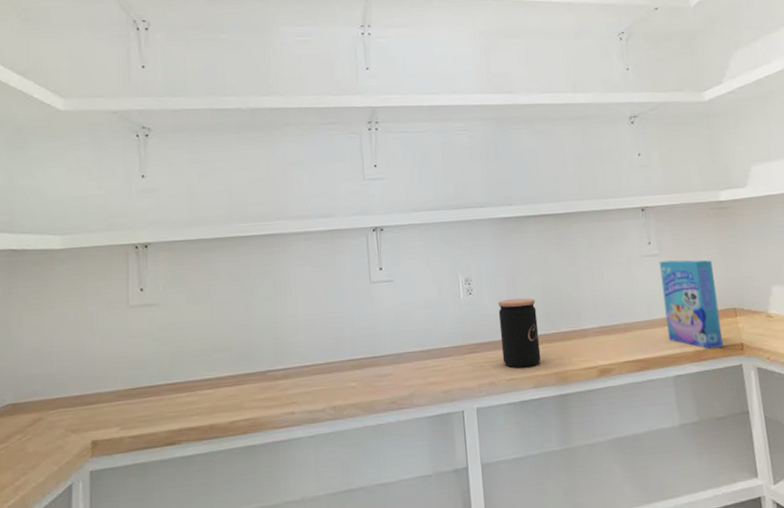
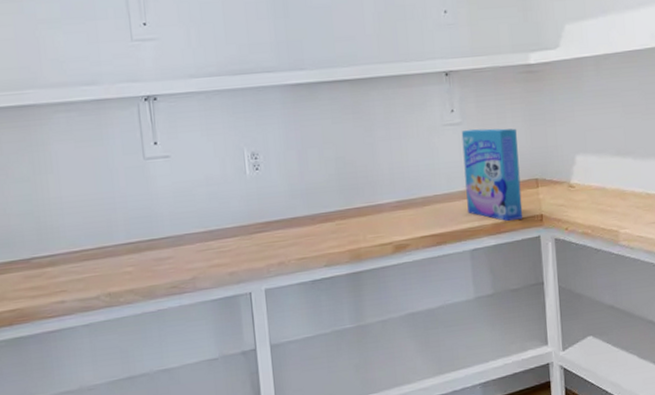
coffee jar: present [498,298,541,369] -> none [288,172,334,247]

